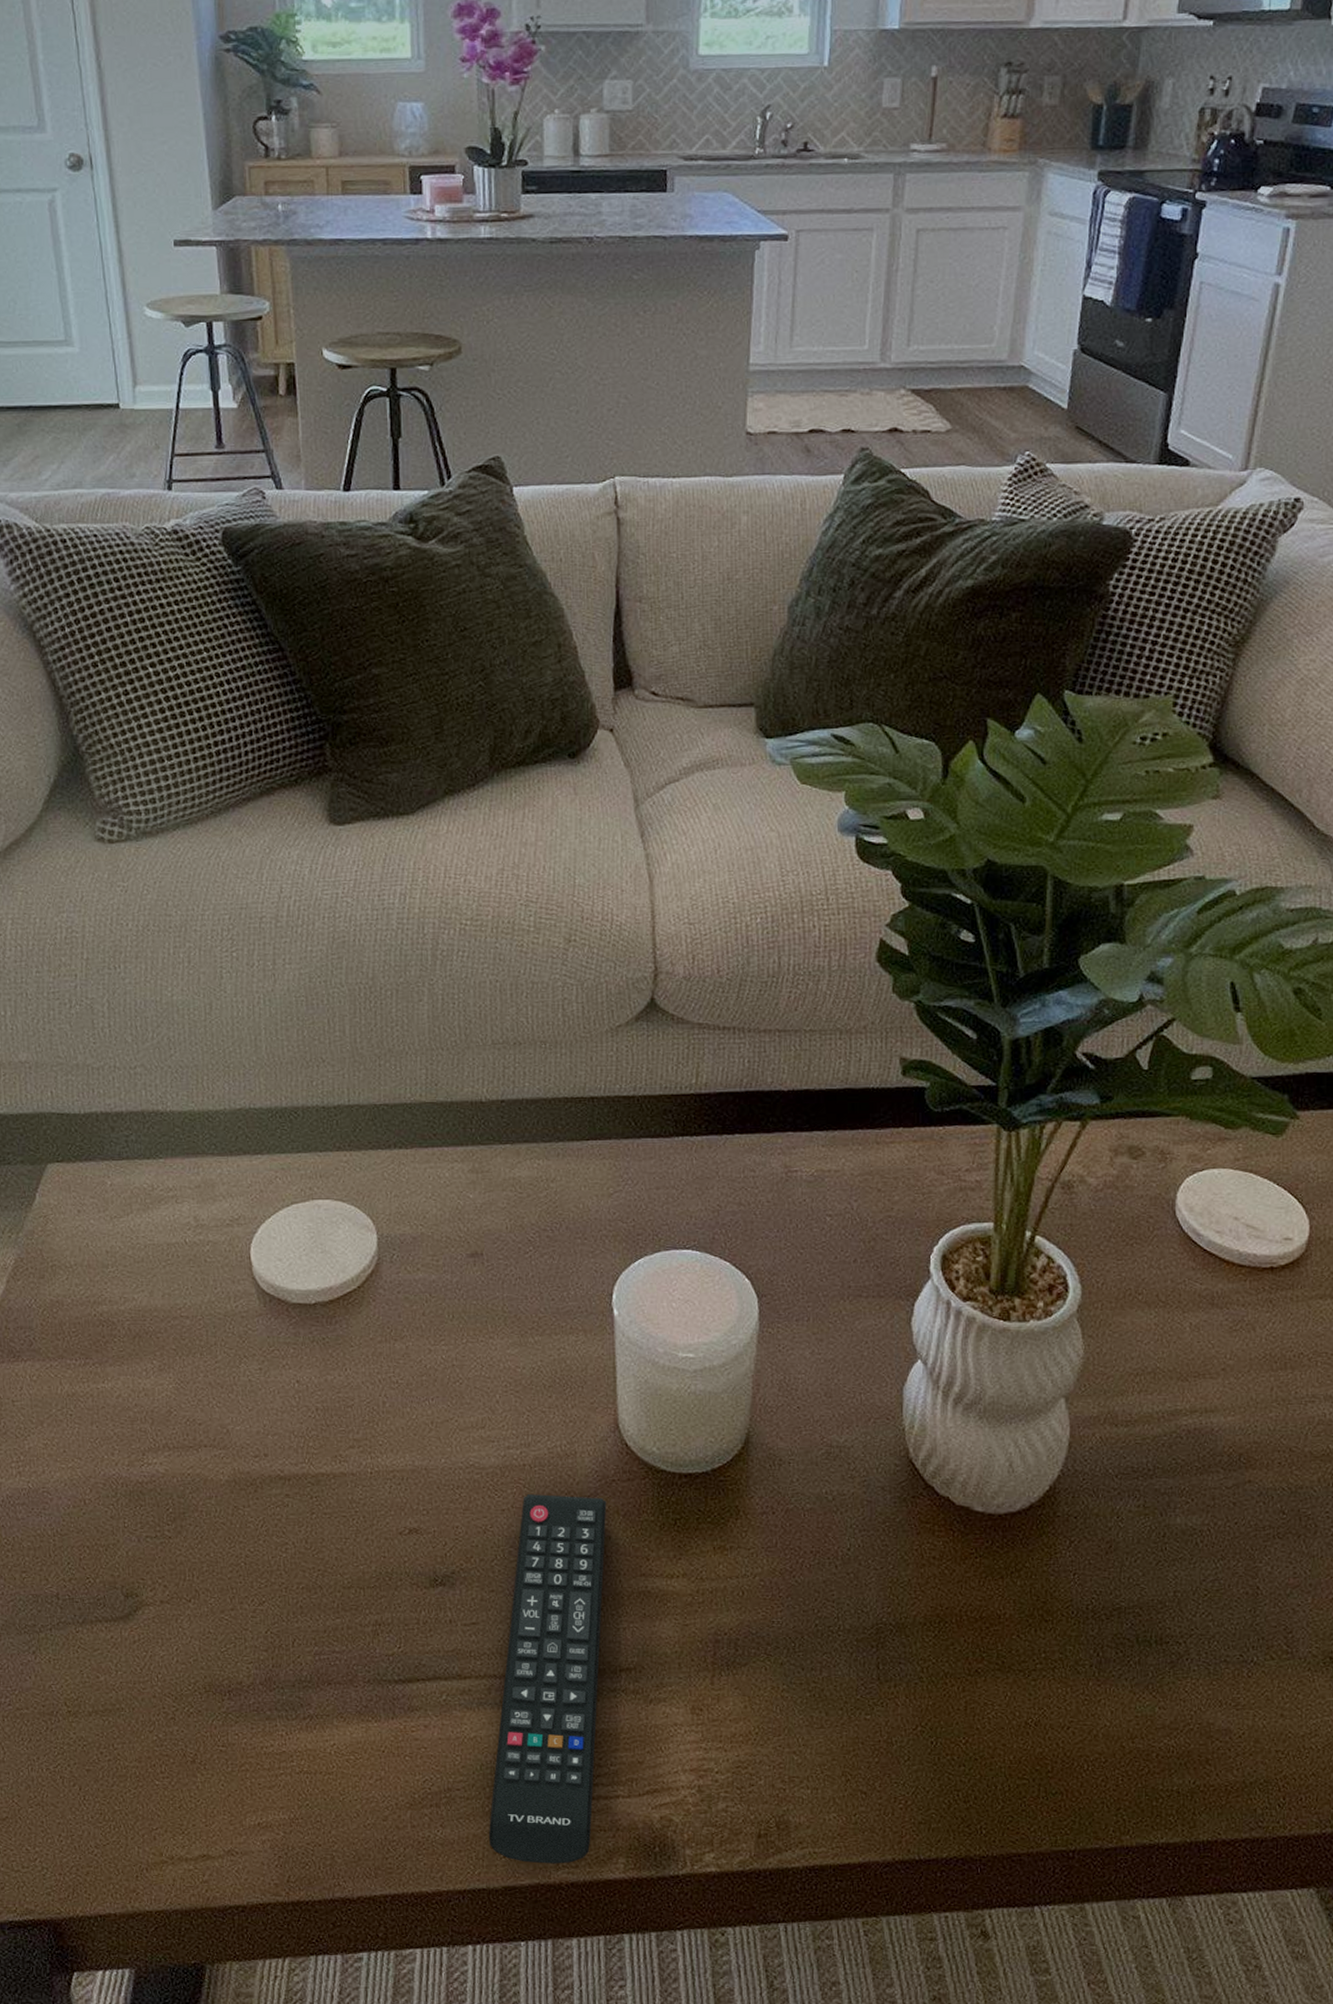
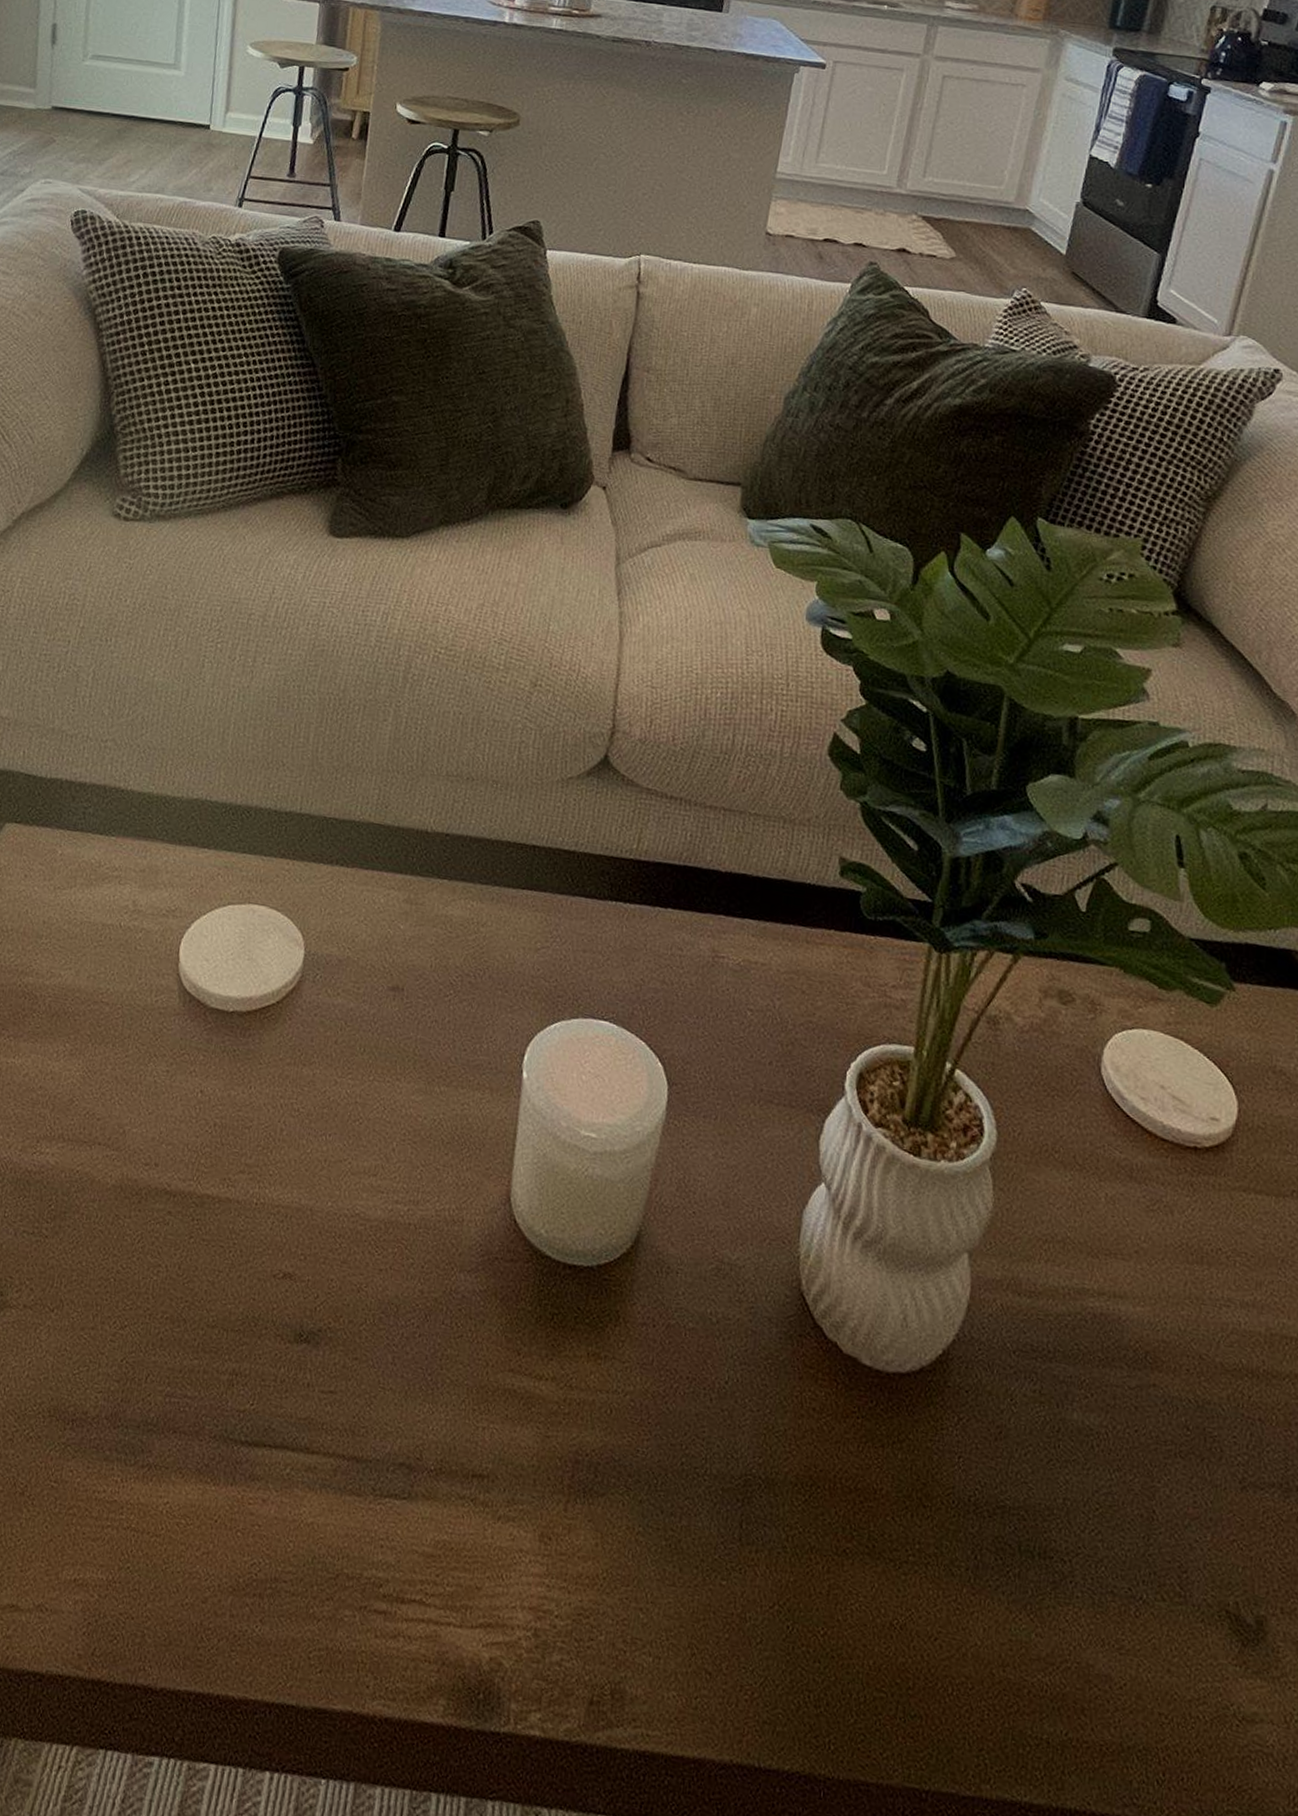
remote control: present [488,1494,607,1864] -> none [307,1257,486,1694]

